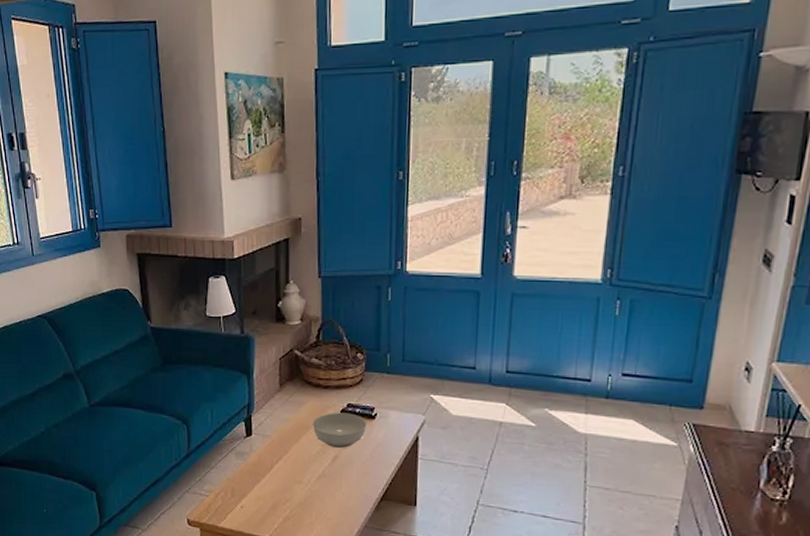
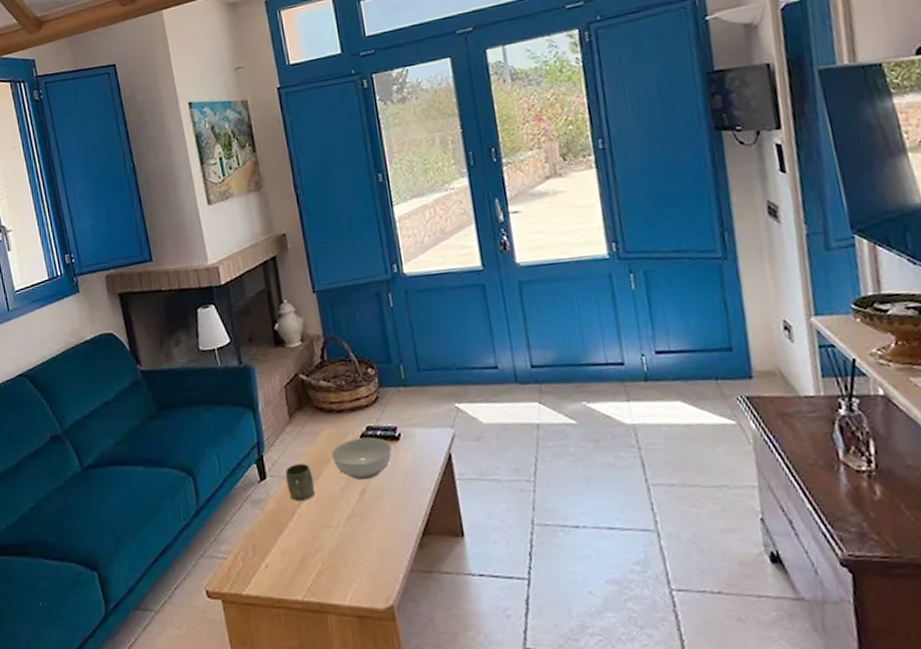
mug: none [268,426,294,458] -> present [285,463,315,501]

